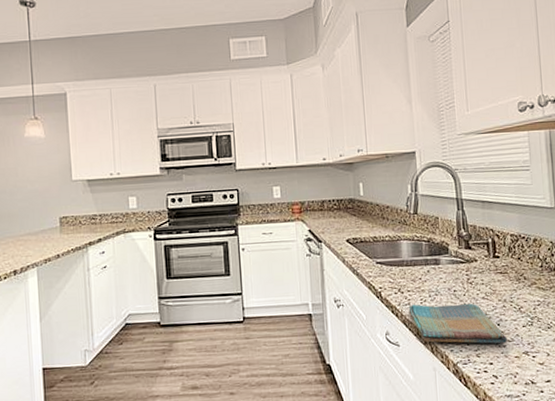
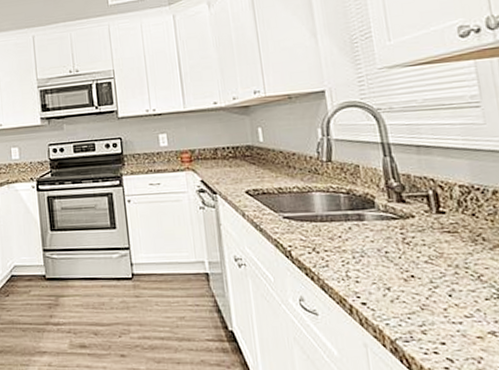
dish towel: present [408,303,507,344] -> none [326,266,464,320]

